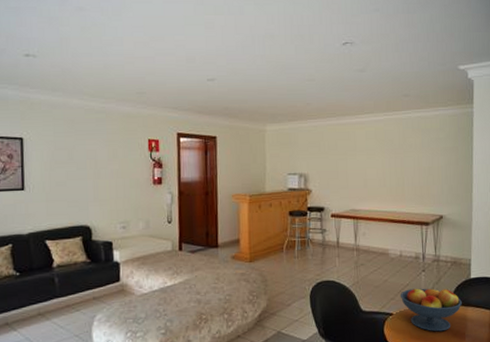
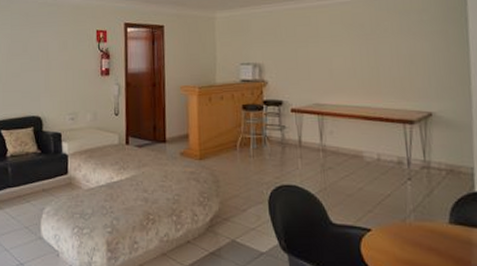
fruit bowl: present [400,287,462,332] -> none [379,200,465,257]

